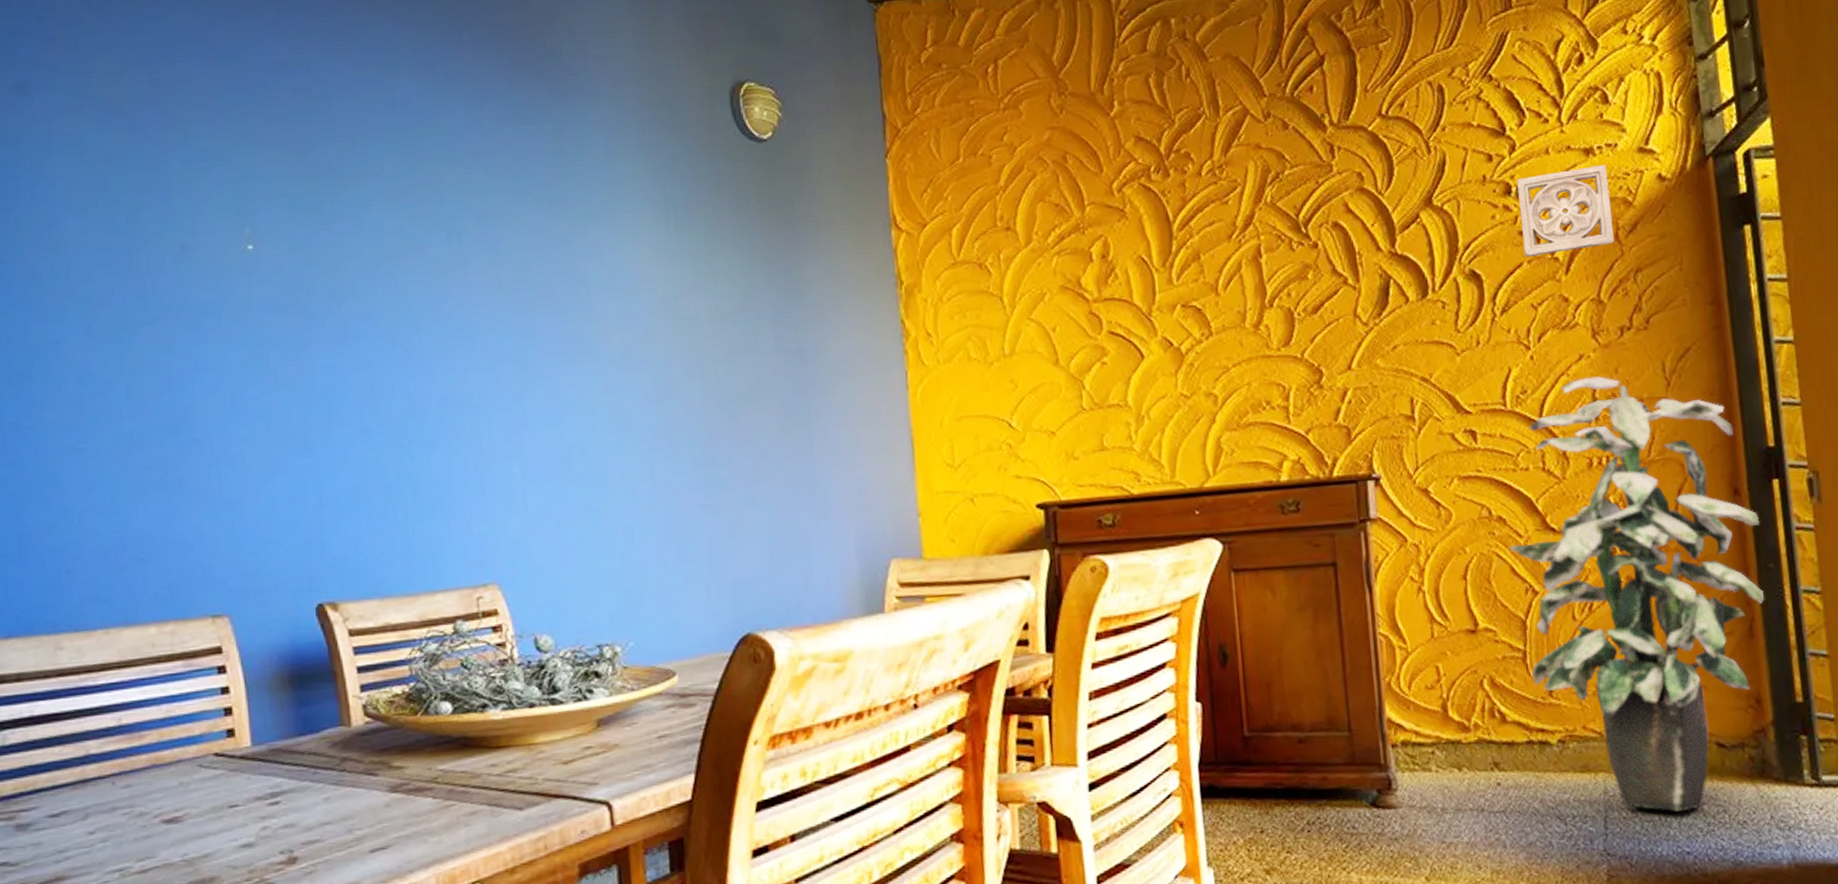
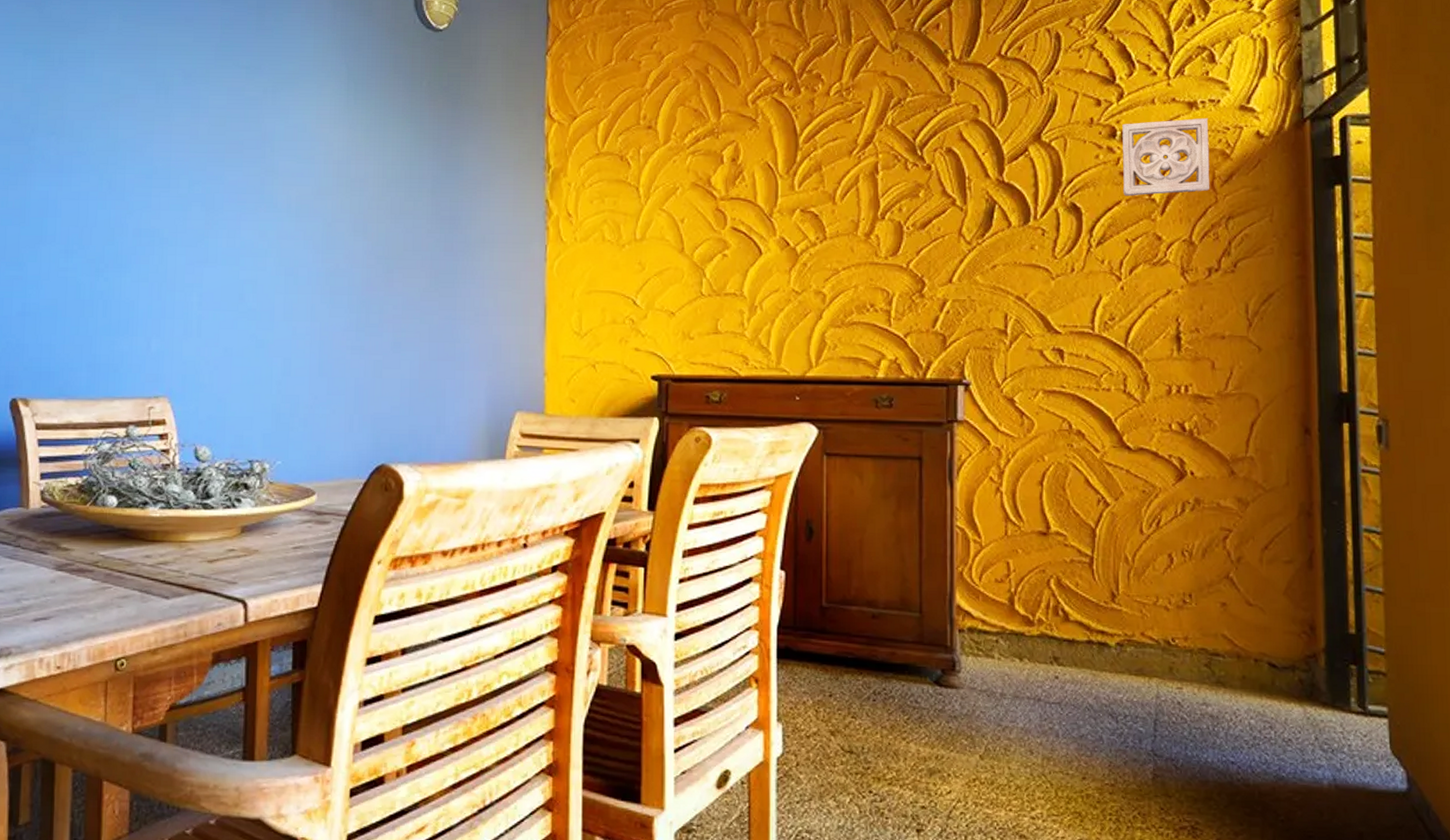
indoor plant: present [1509,376,1764,812] -> none [1086,311,1327,723]

